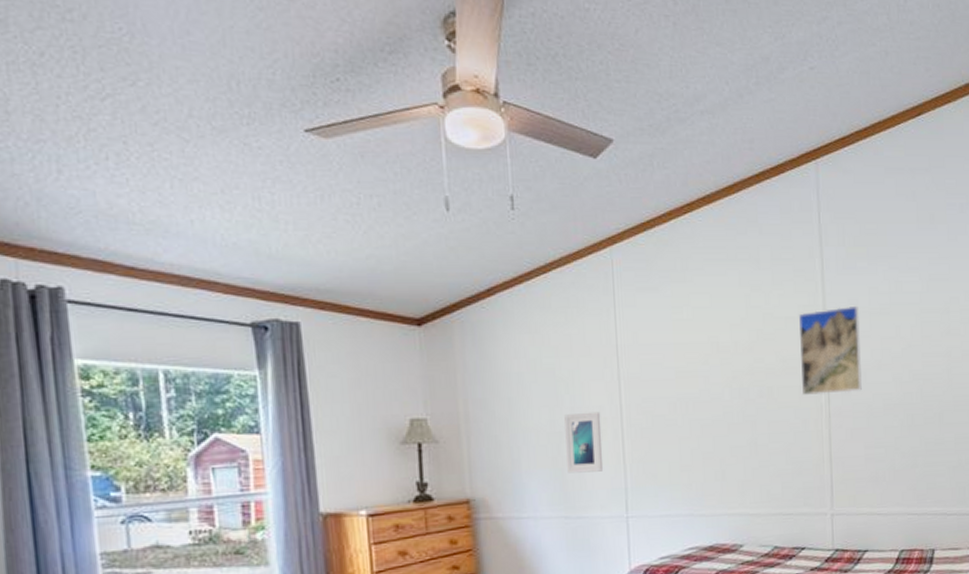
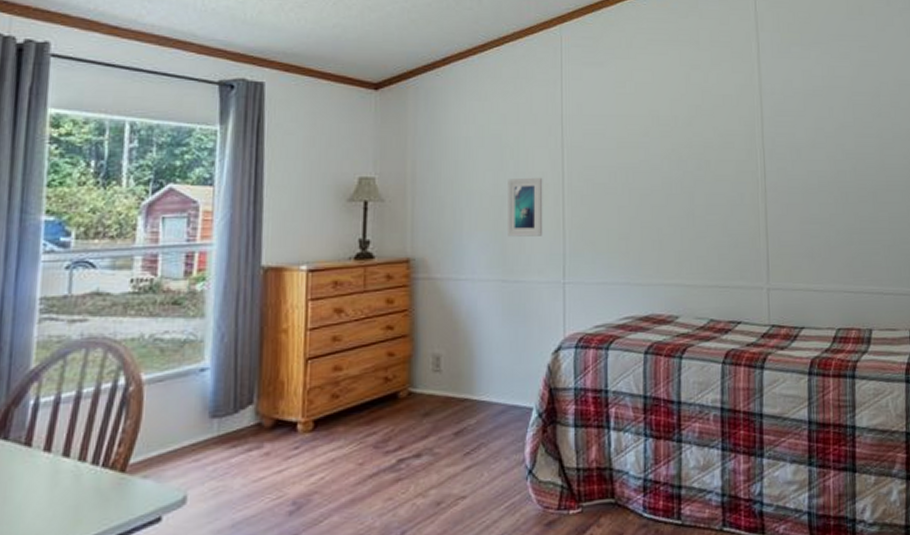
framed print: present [798,305,862,395] -> none [735,86,797,169]

